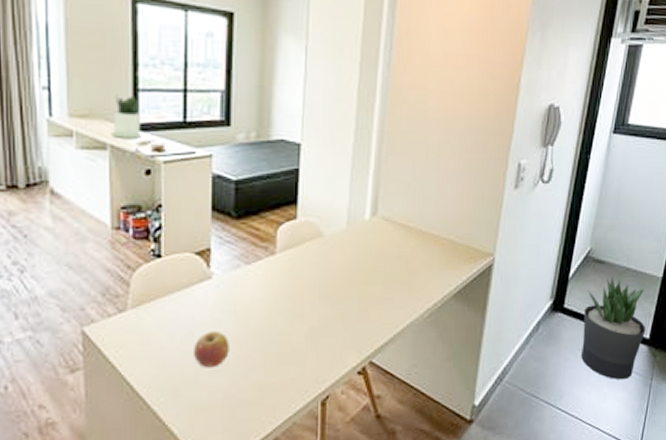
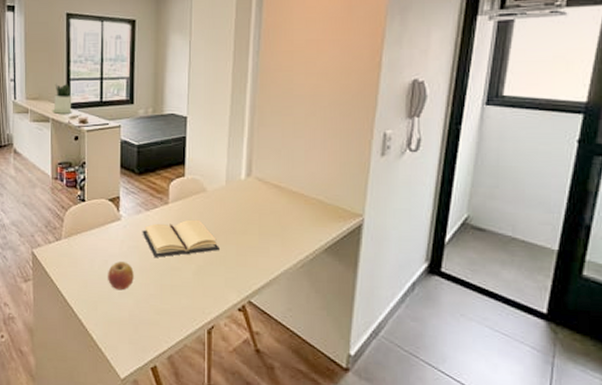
book: none [240,271,338,322] -> present [142,219,219,257]
planter: present [581,277,647,380] -> none [465,245,542,353]

